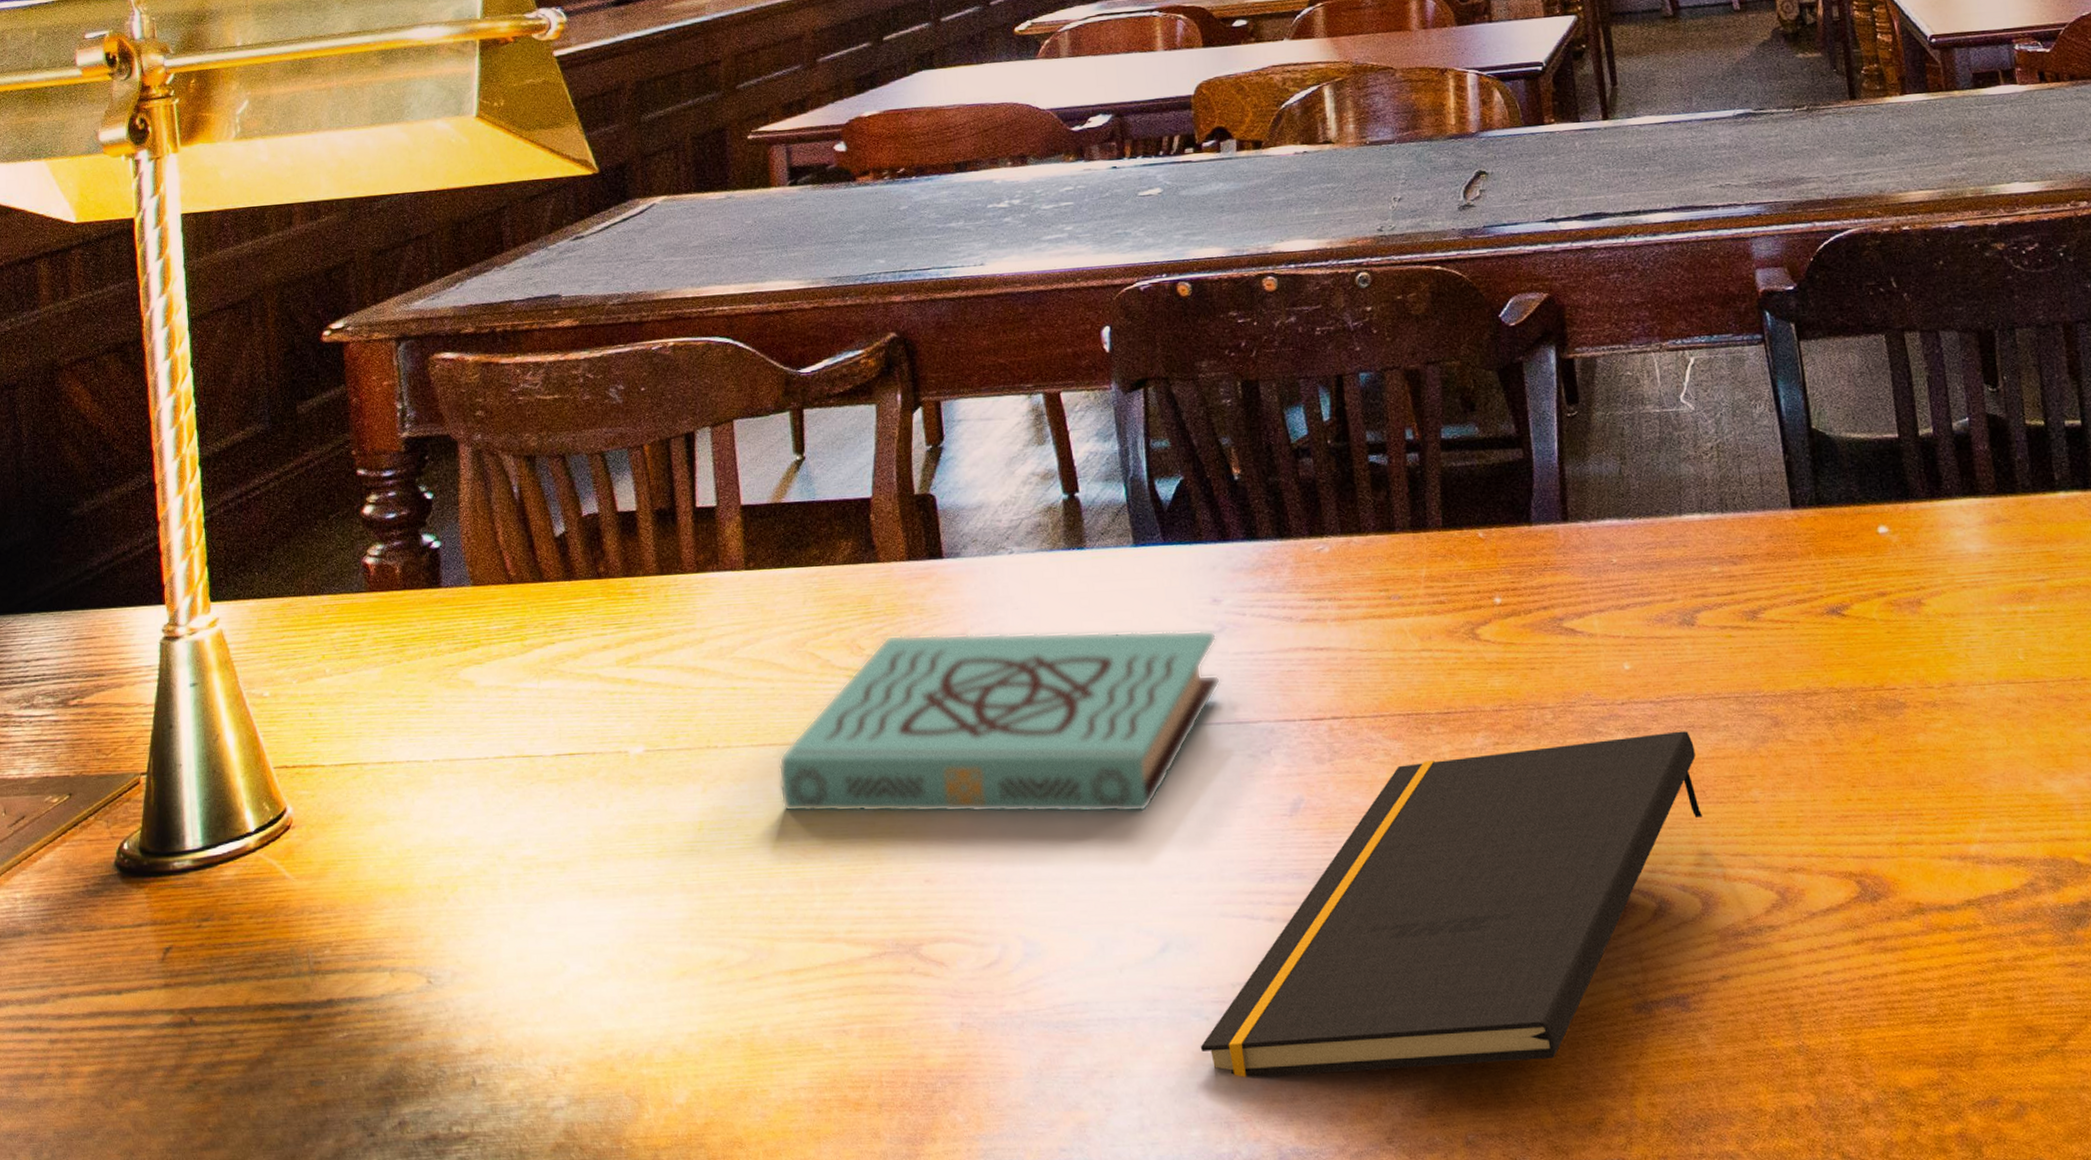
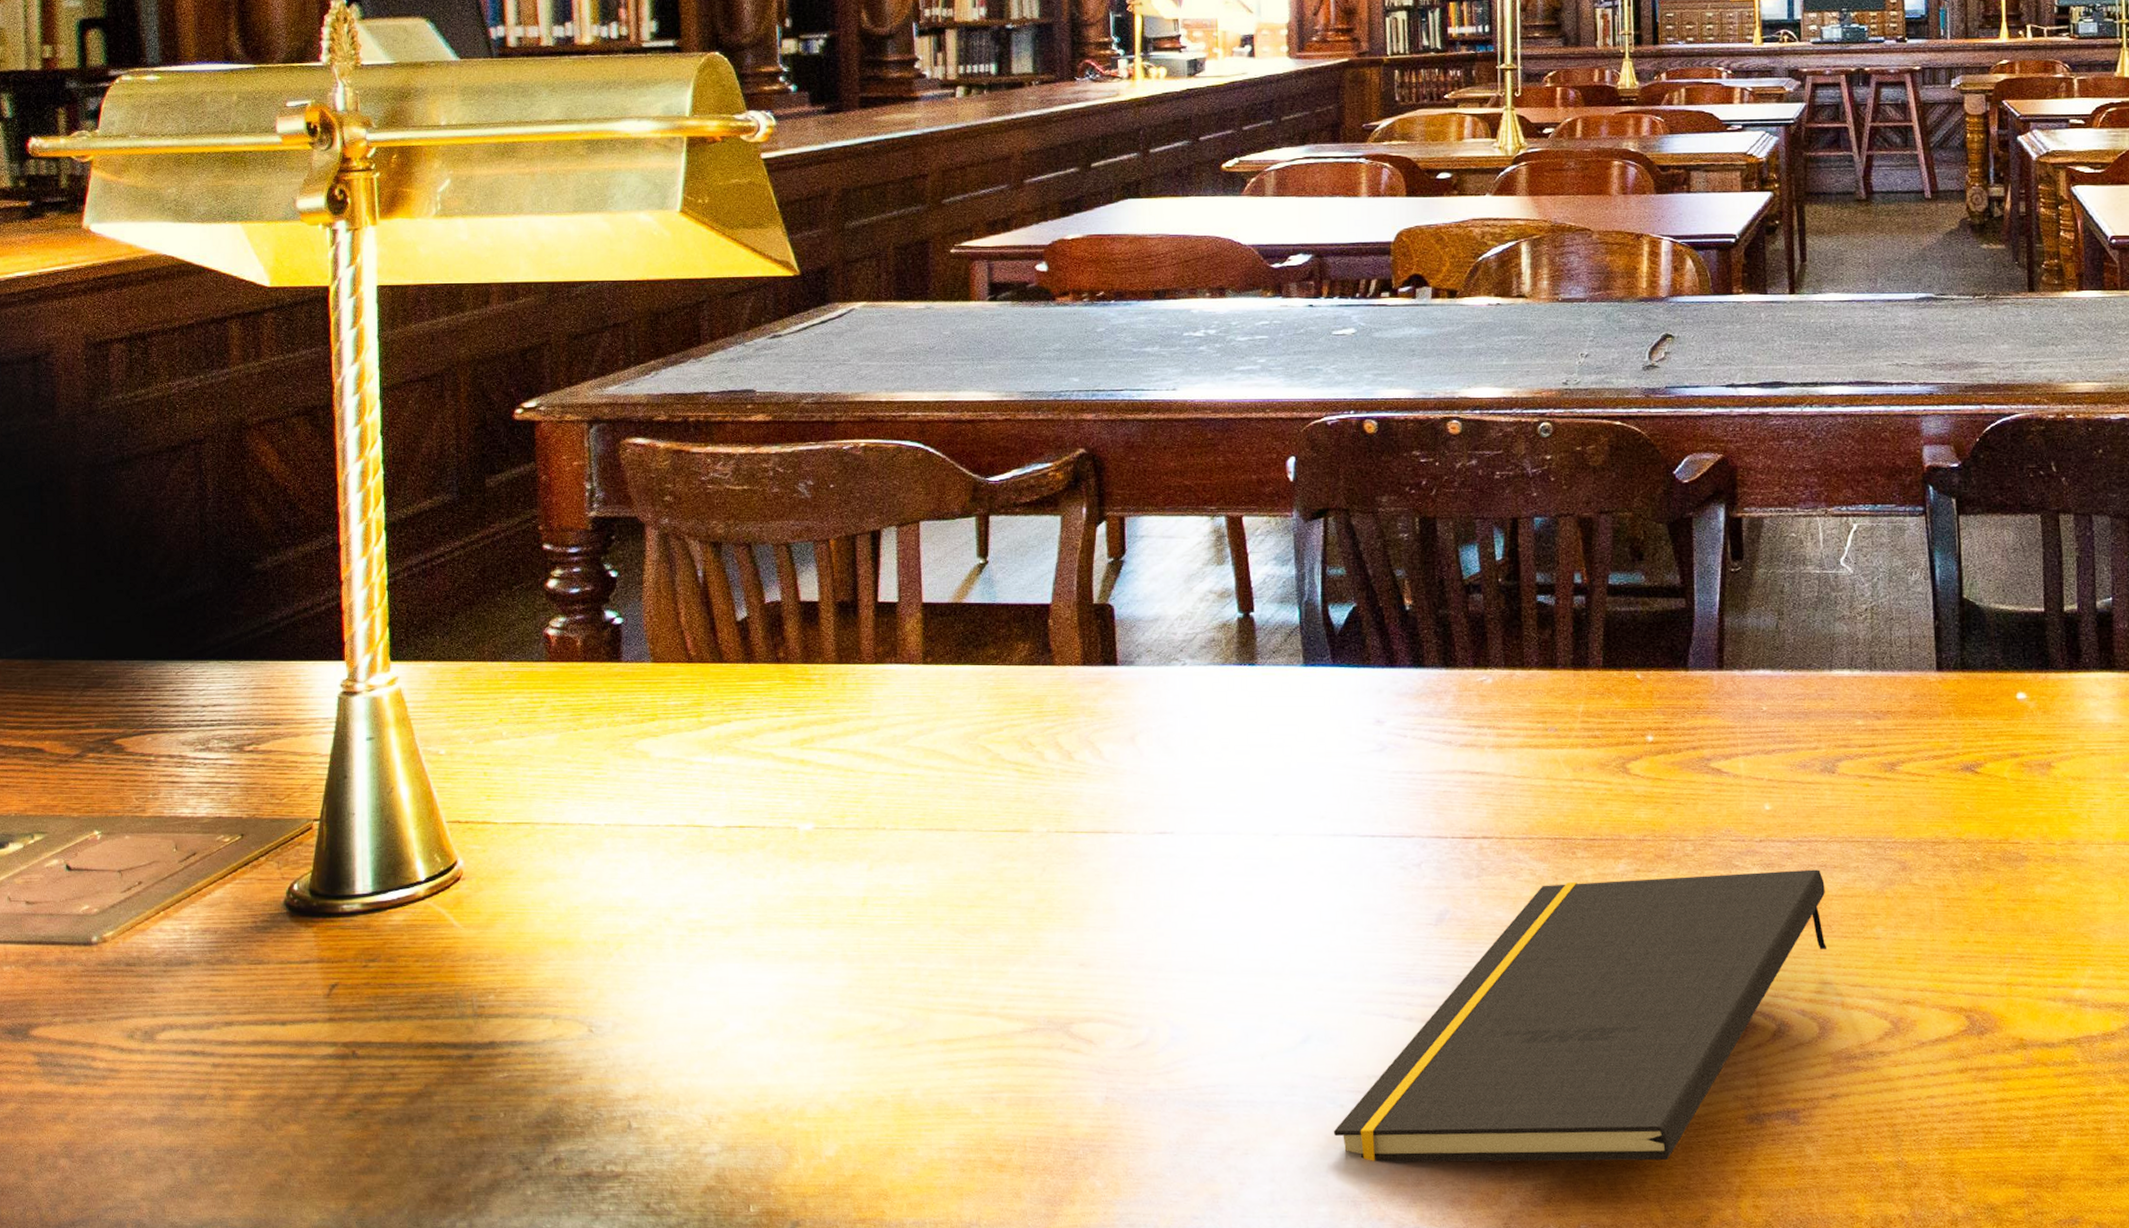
book: present [778,630,1220,813] -> none [944,734,1378,914]

